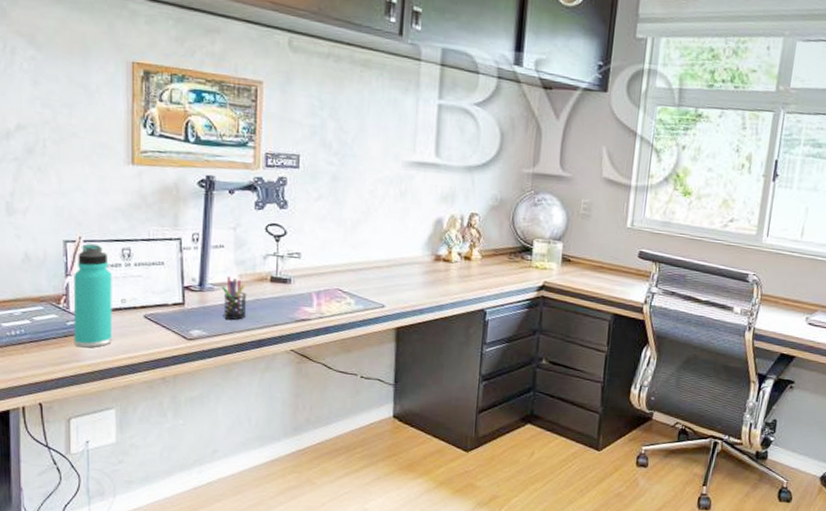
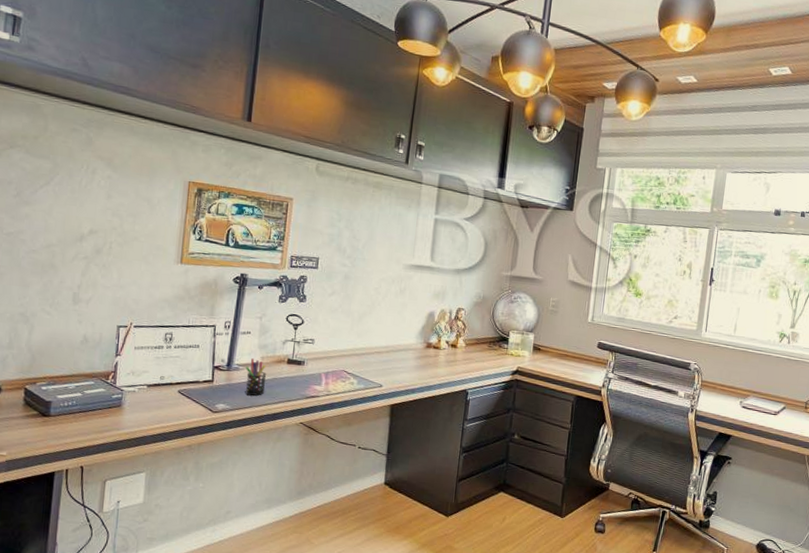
thermos bottle: present [73,243,113,348] -> none [116,328,155,418]

